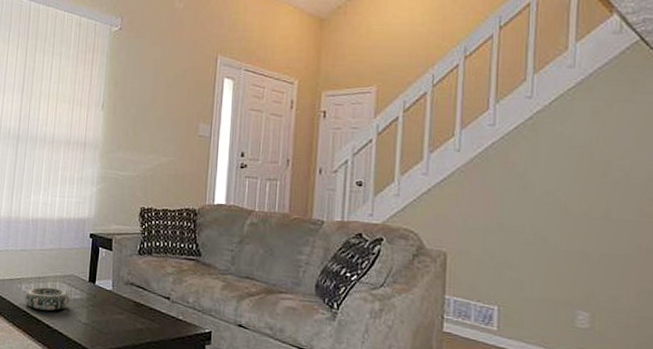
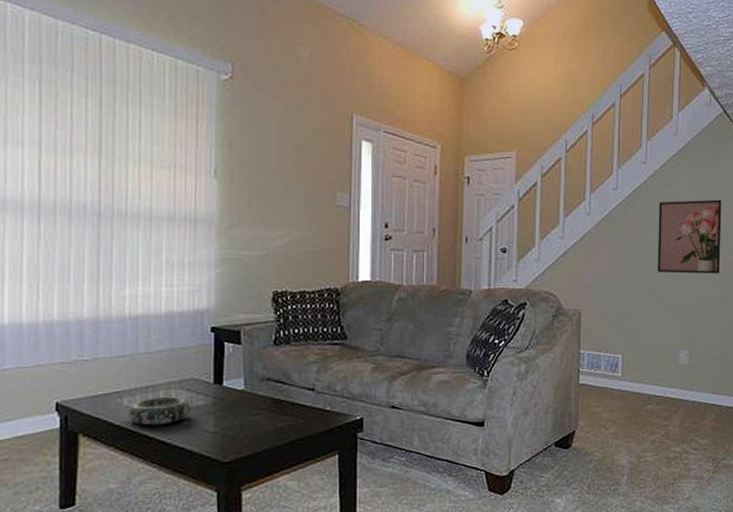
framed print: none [546,139,639,226] -> present [657,199,722,274]

